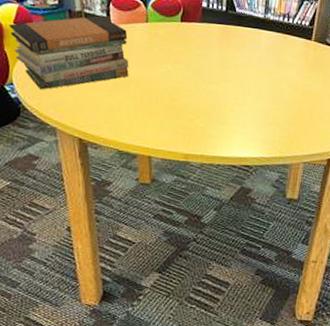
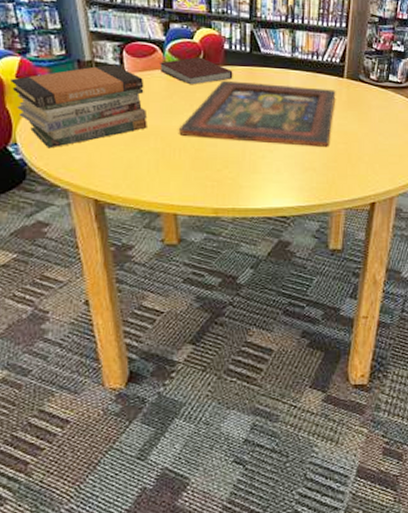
notebook: none [142,13,209,39] -> present [159,57,233,85]
religious icon: none [156,36,303,105] -> present [178,80,336,147]

